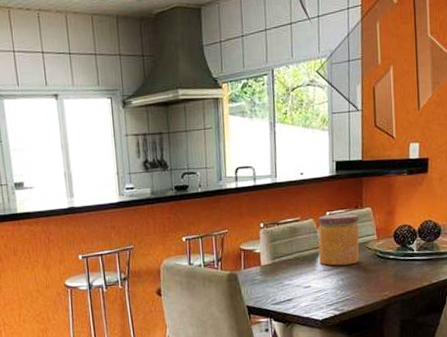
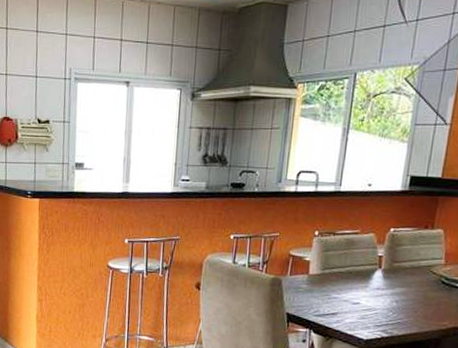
jar: present [318,214,359,266] -> none [374,231,428,287]

